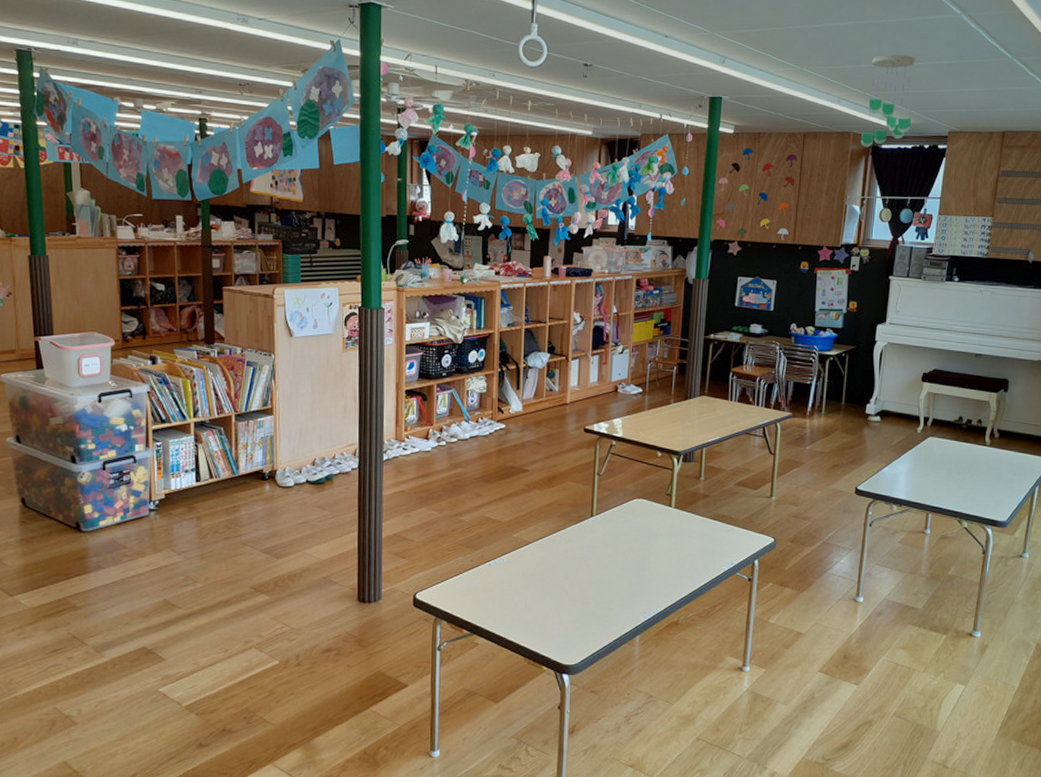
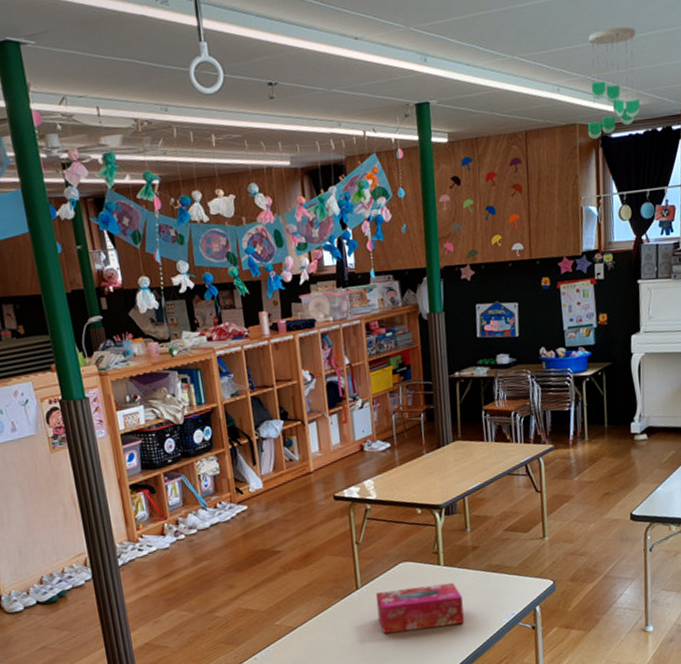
tissue box: none [607,523,687,564] -> present [375,582,465,635]

